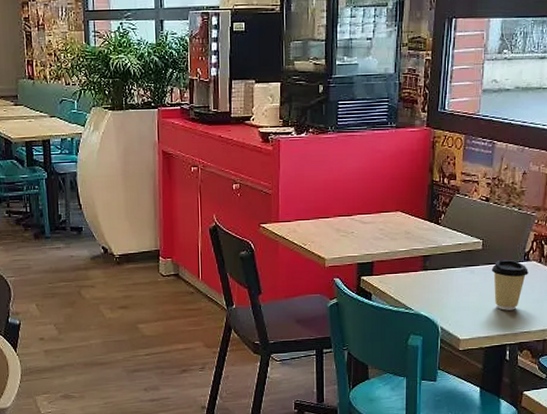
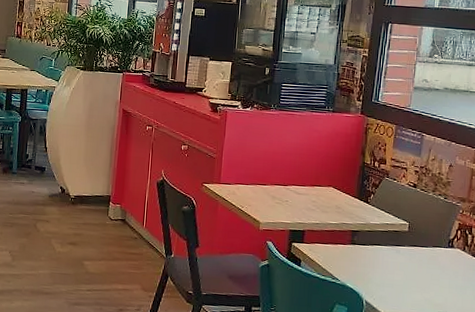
coffee cup: present [491,259,529,311] -> none [416,243,452,293]

